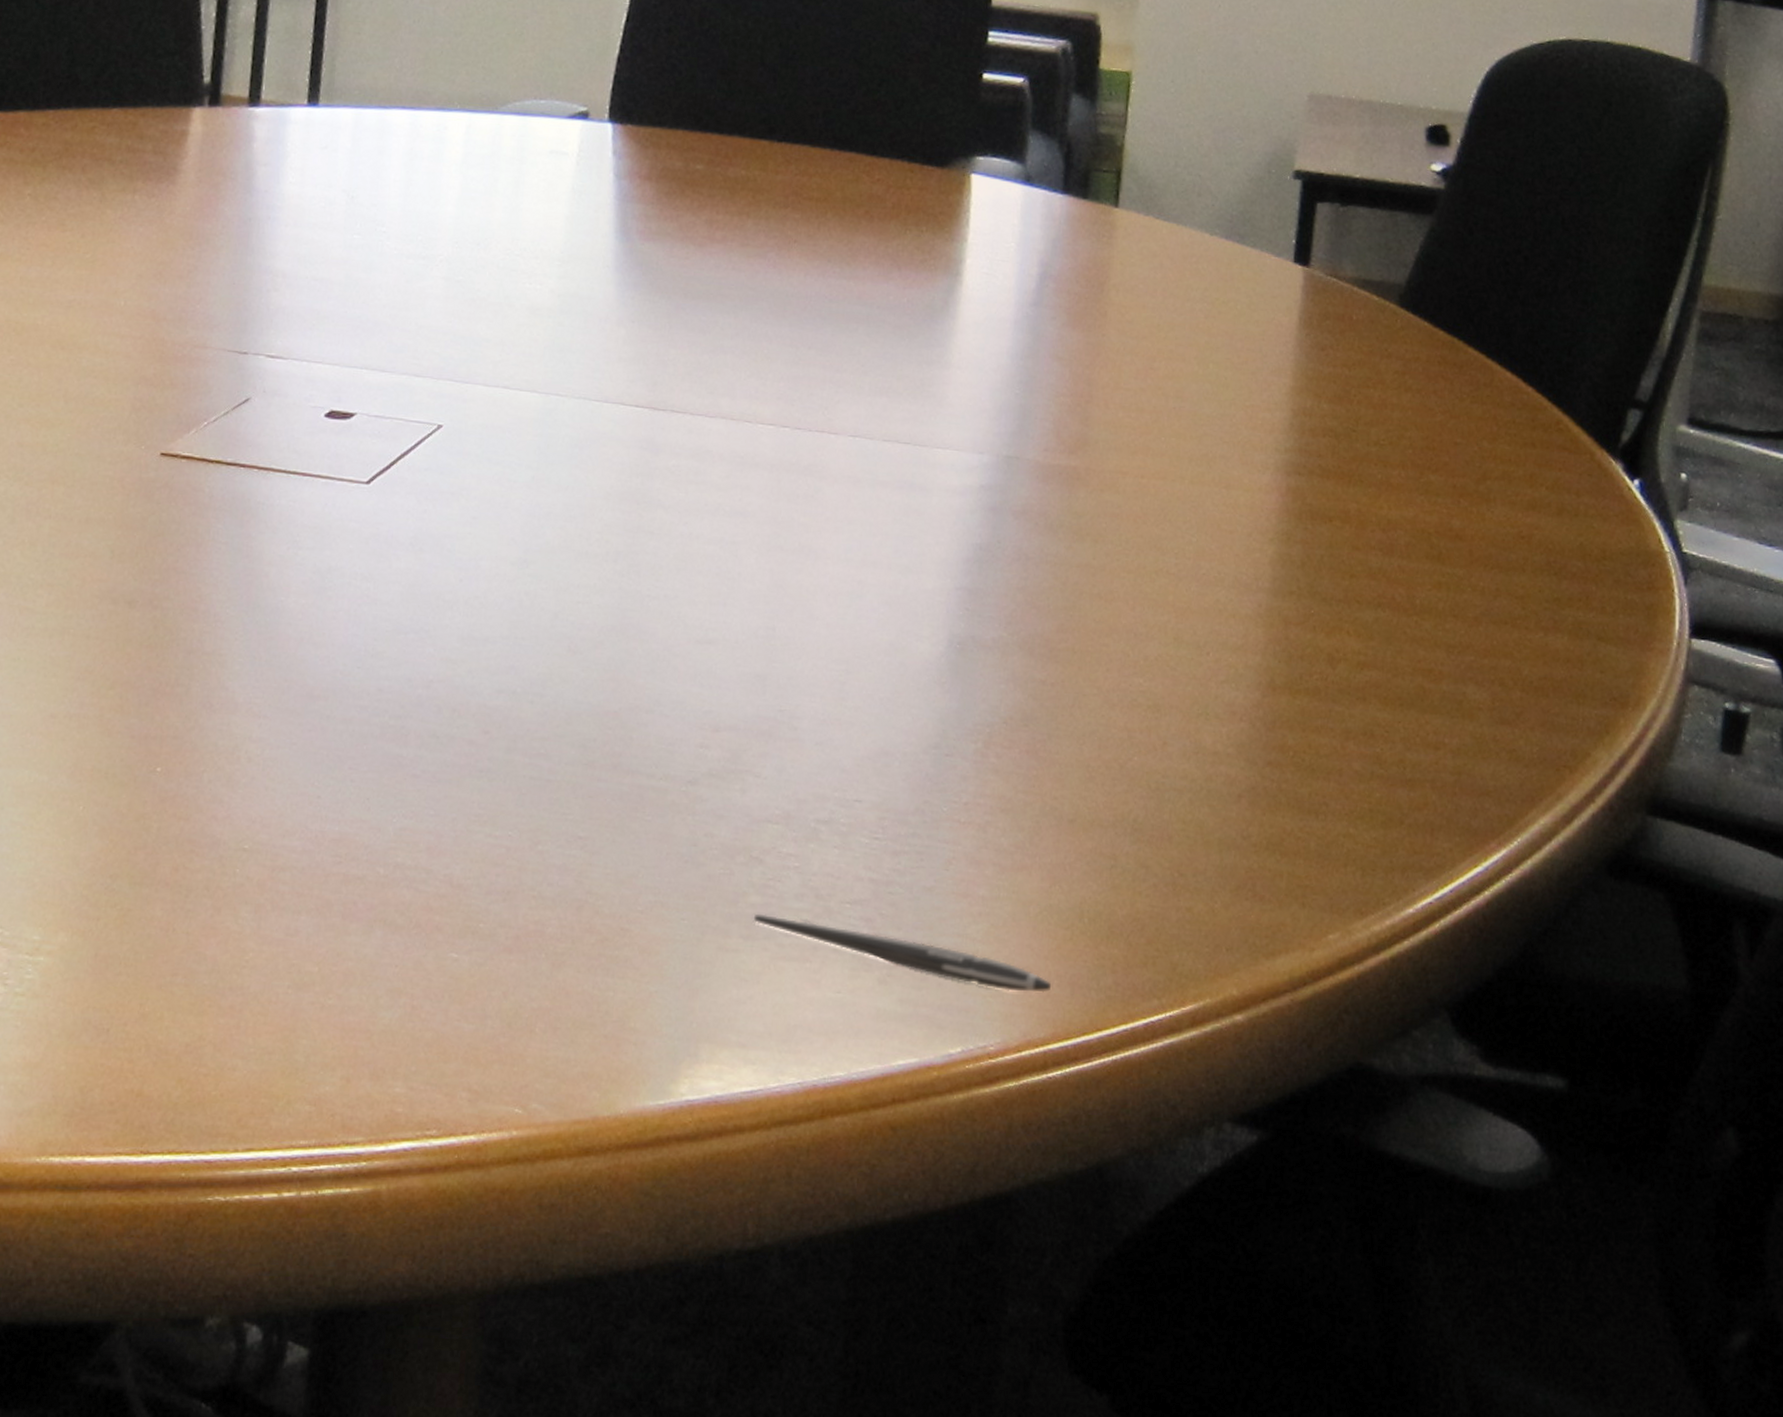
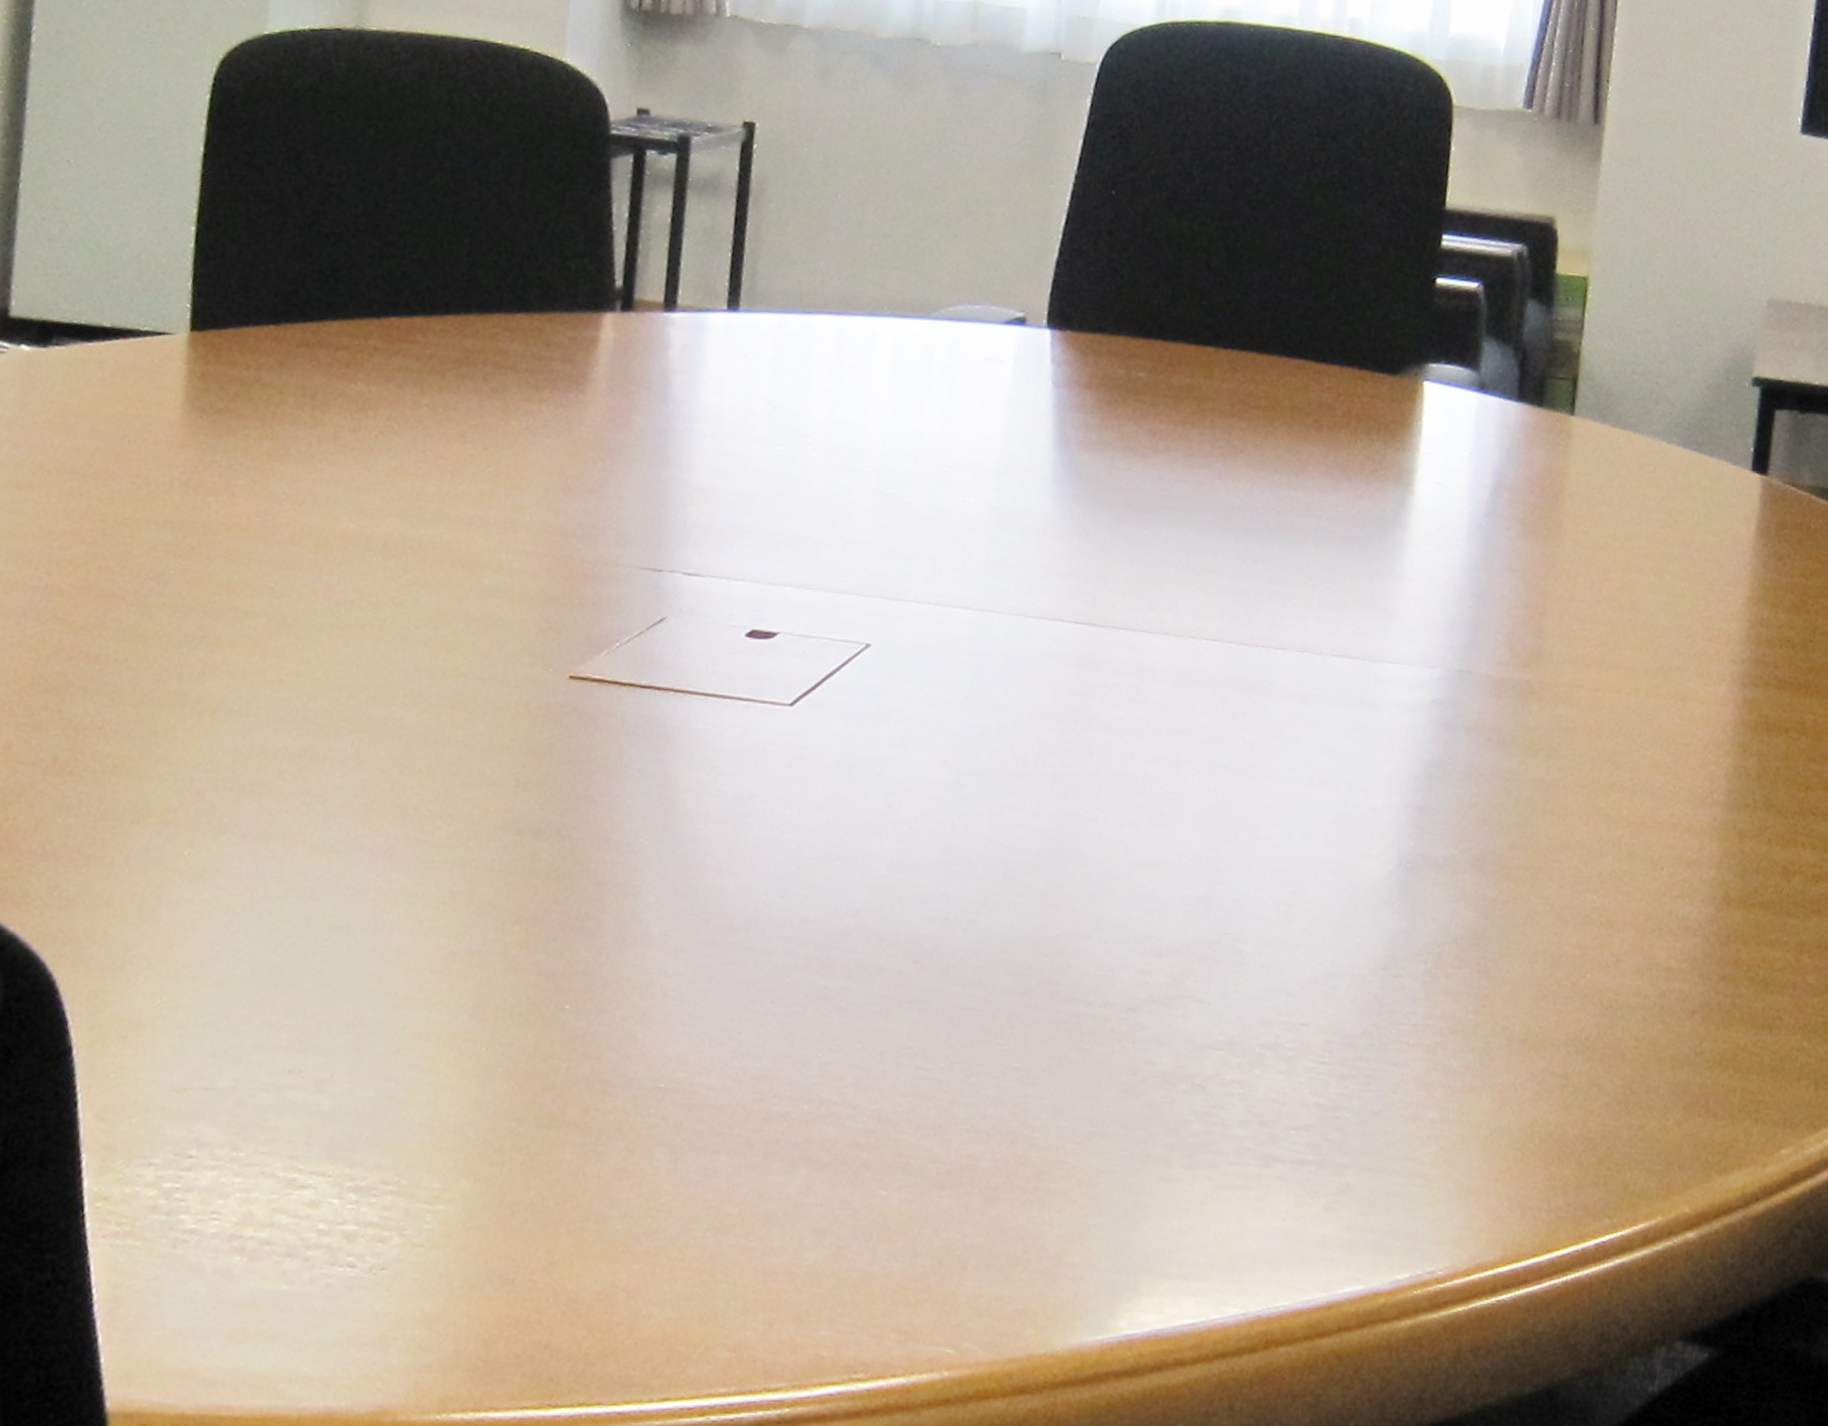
pen: present [754,913,1052,993] -> none [1196,1142,1502,1215]

